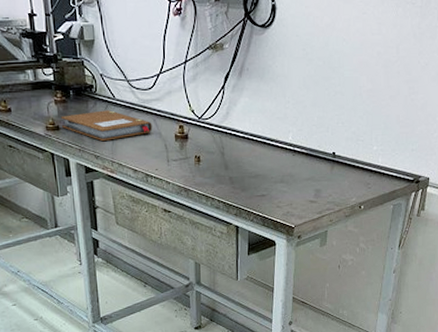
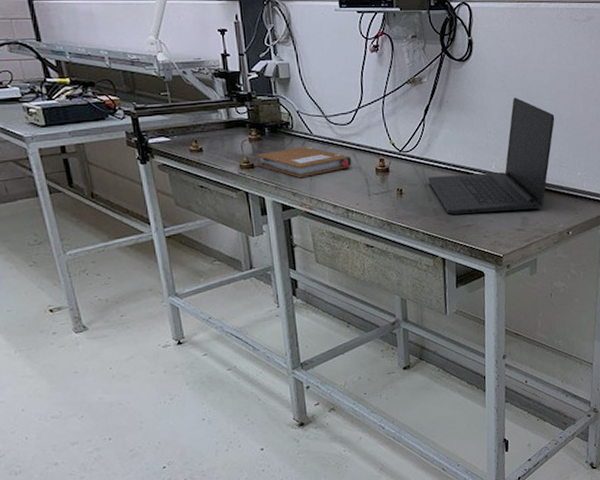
laptop: none [225,67,355,184] -> present [428,97,555,215]

